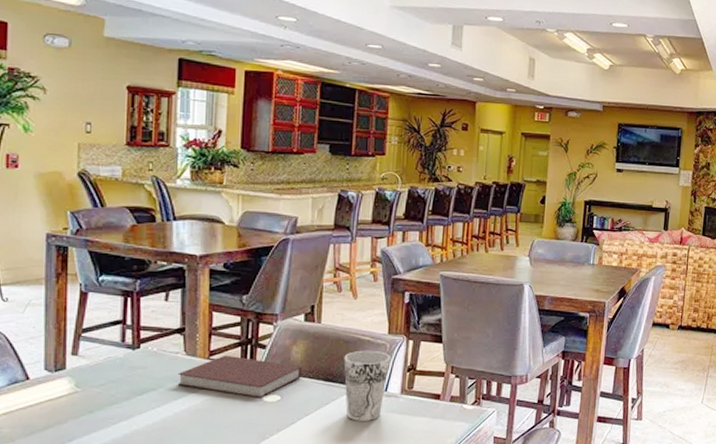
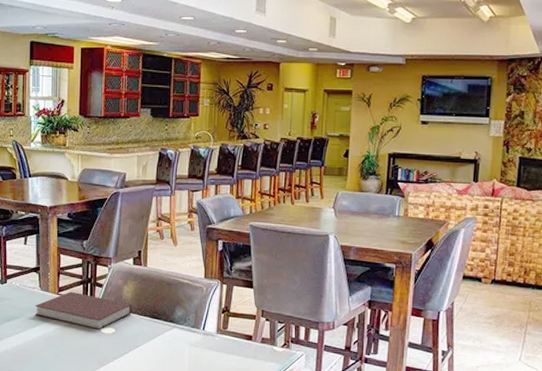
cup: present [344,350,390,421] -> none [166,292,206,356]

